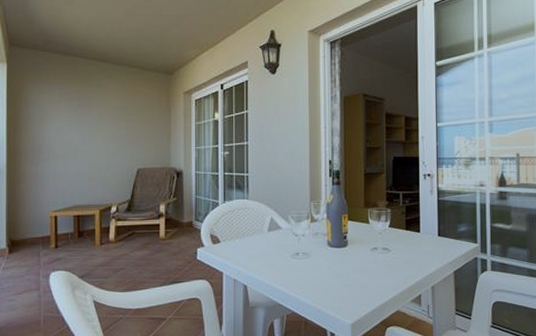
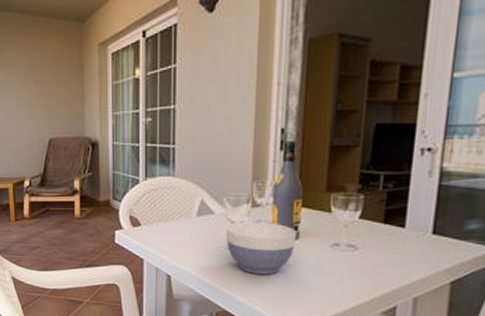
bowl: none [291,234,346,278] -> present [225,221,297,275]

